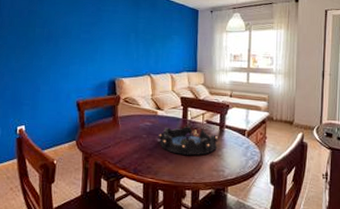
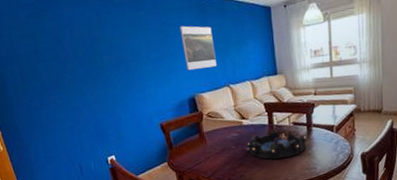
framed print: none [112,13,142,55] -> present [180,25,217,71]

